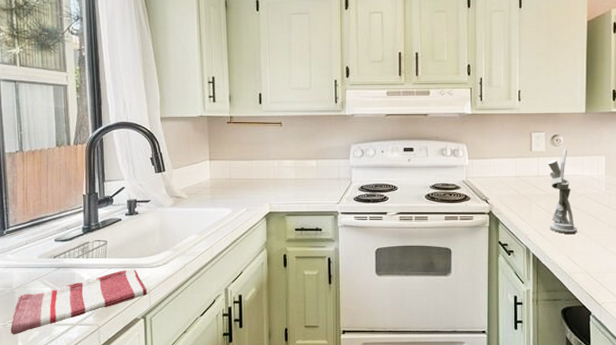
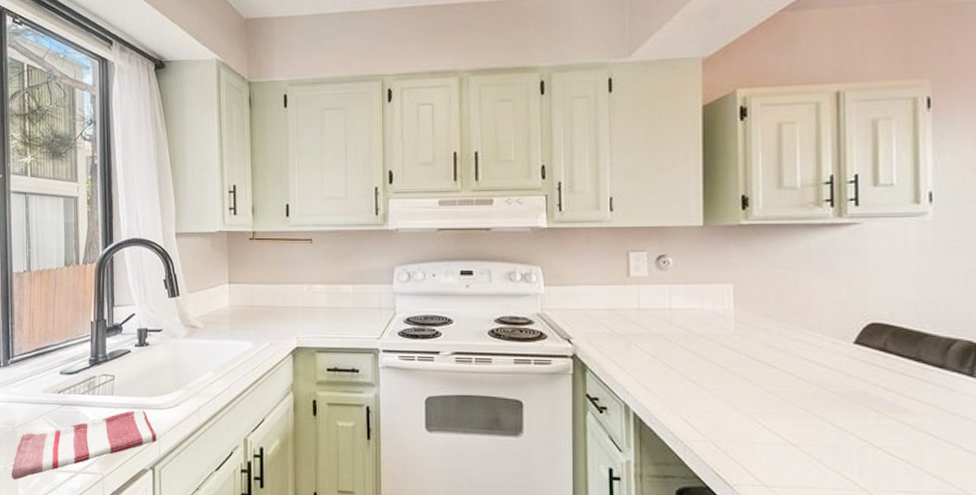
utensil holder: present [547,149,578,235] -> none [651,274,697,389]

